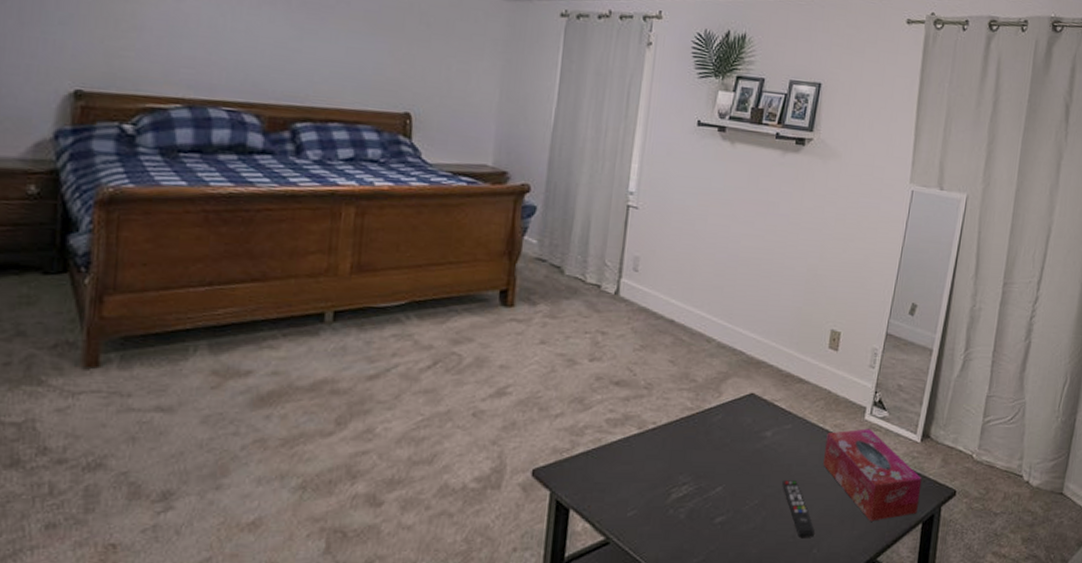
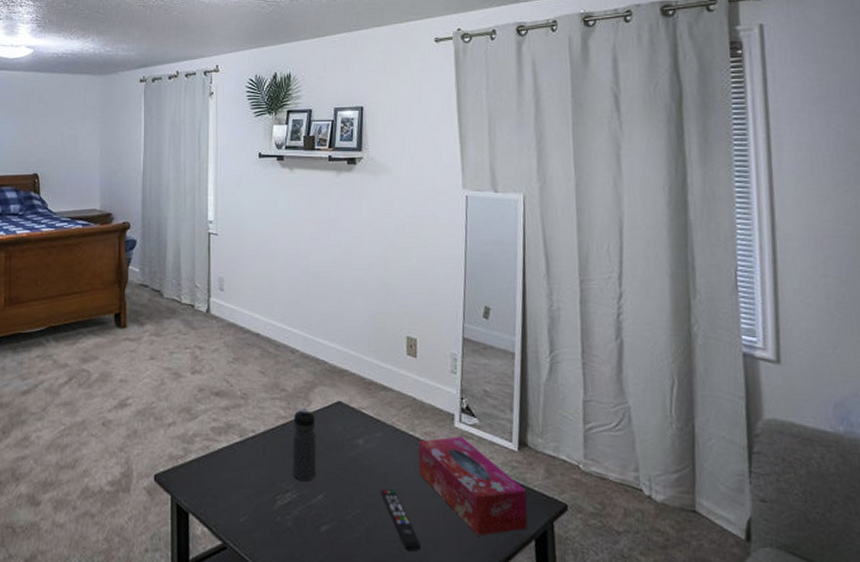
water bottle: none [692,399,724,474] -> present [292,407,317,482]

